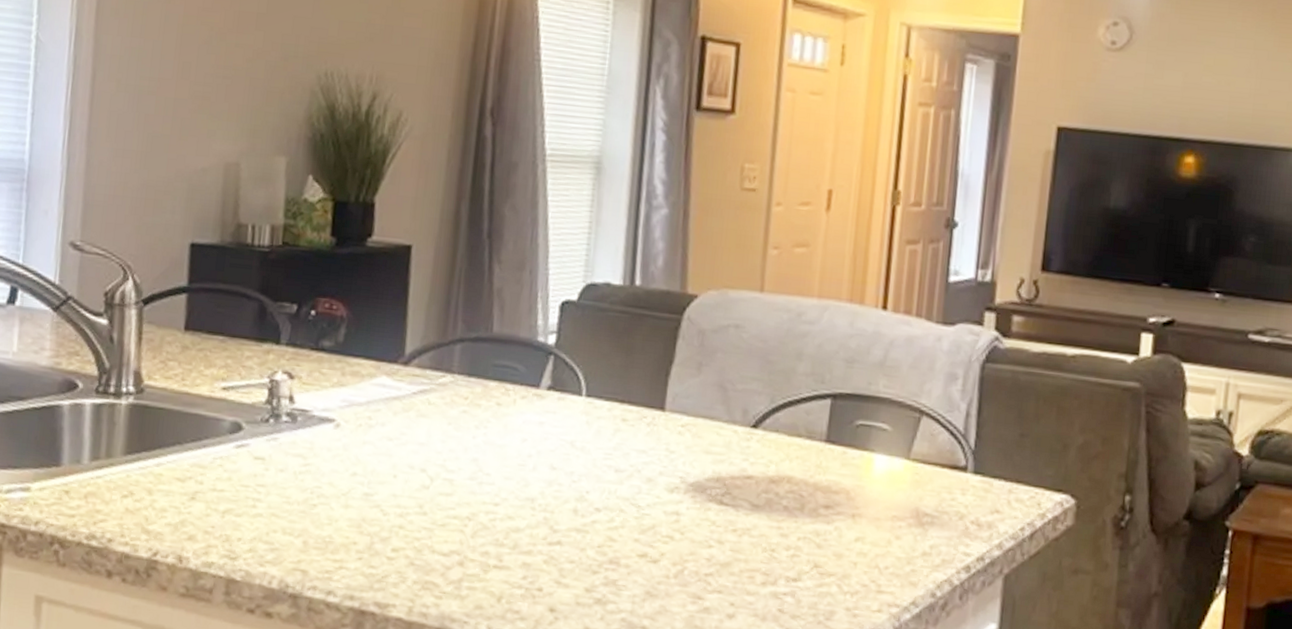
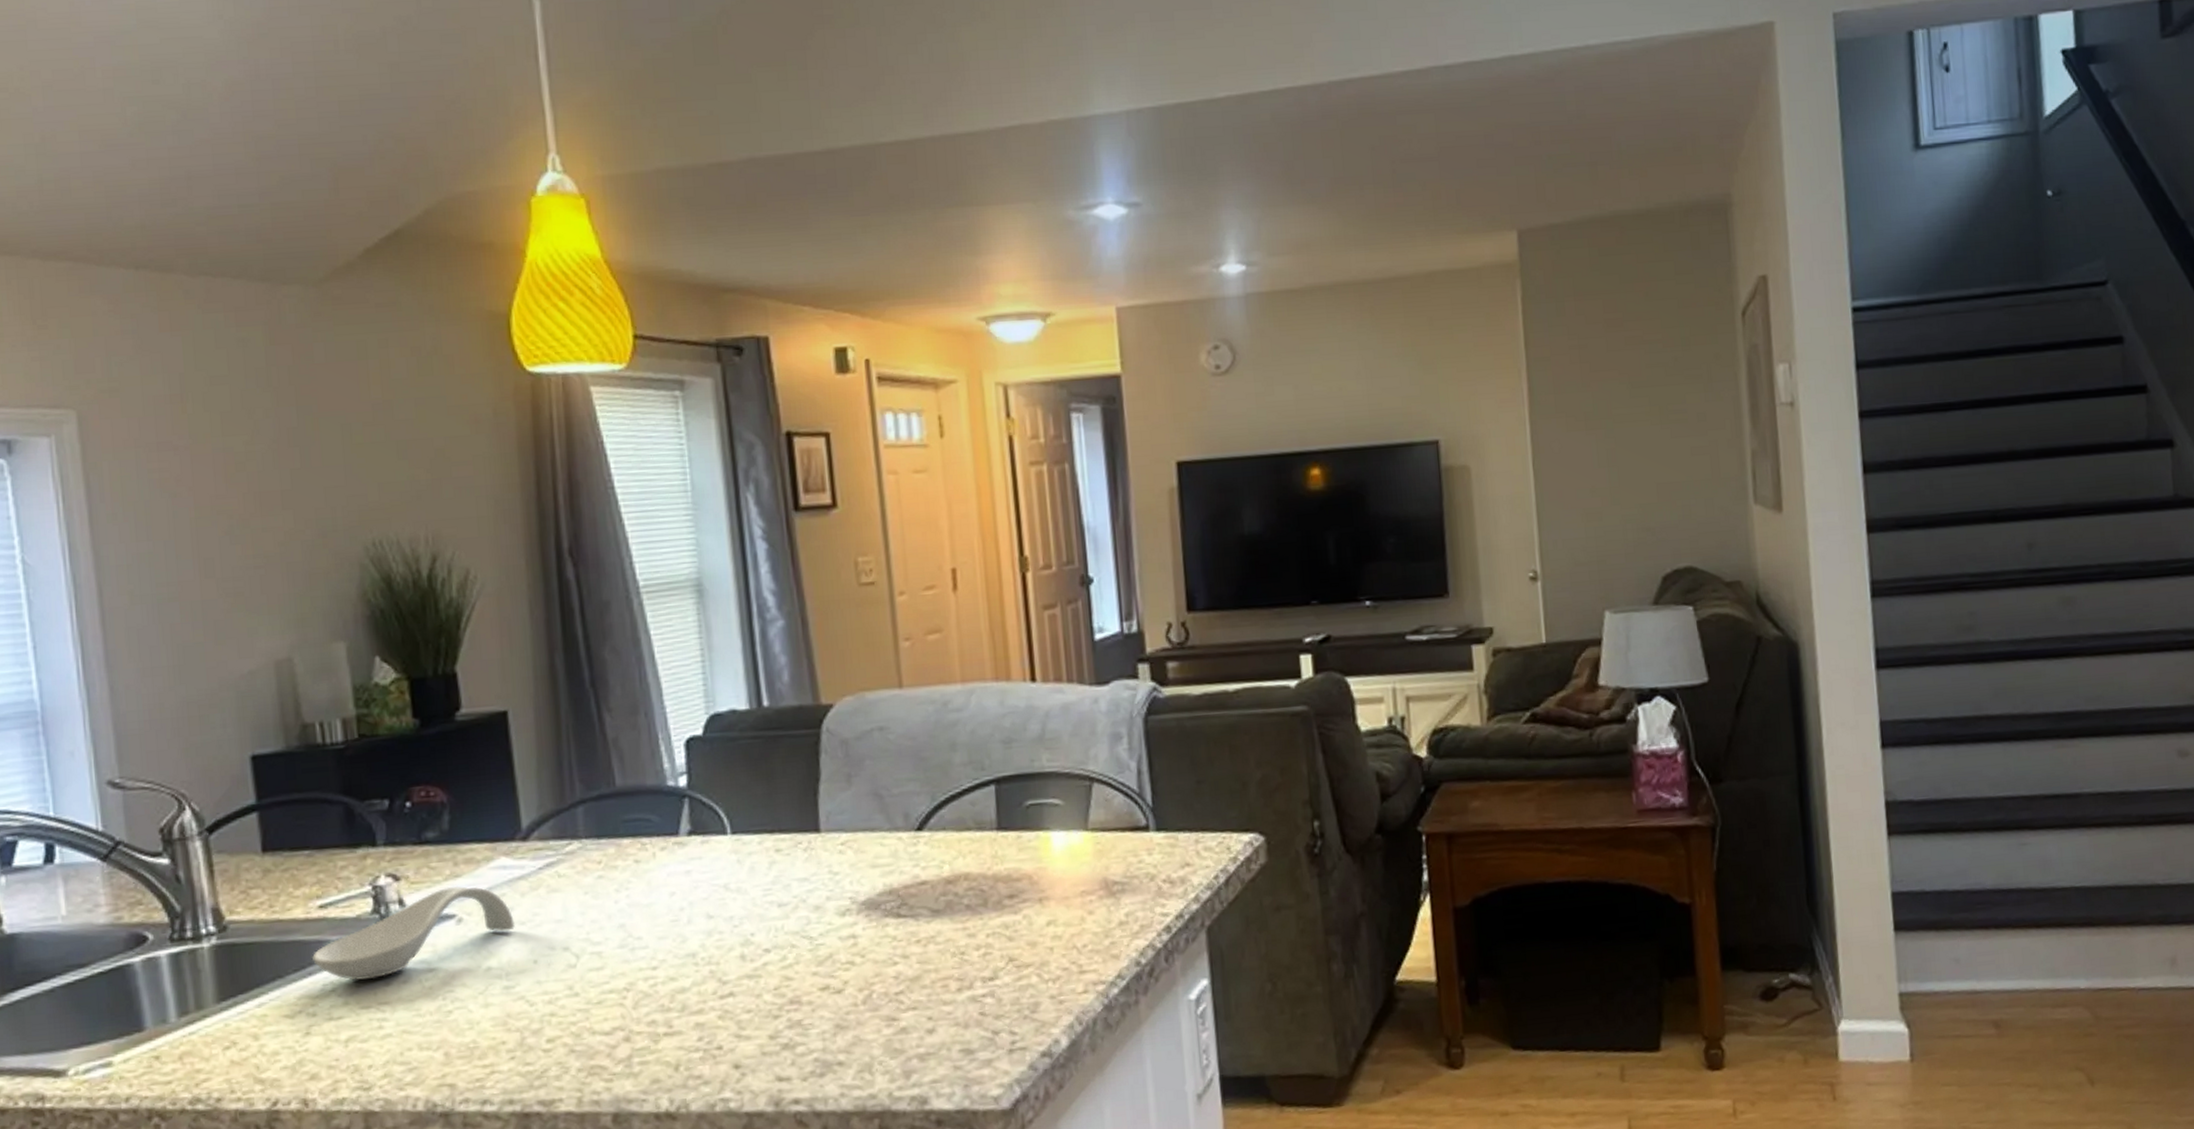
spoon rest: none [208,393,384,462] -> present [311,885,515,981]

